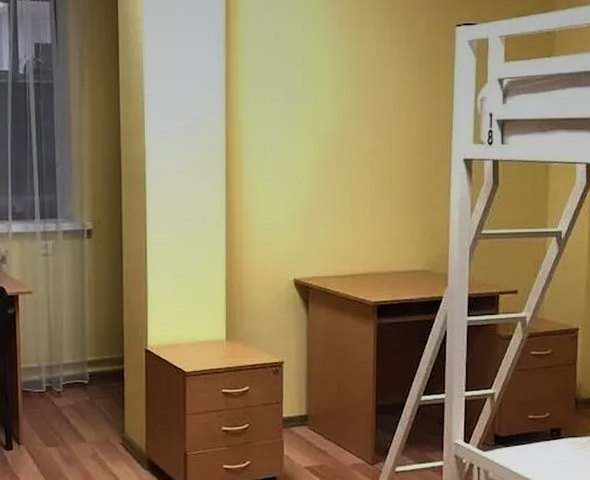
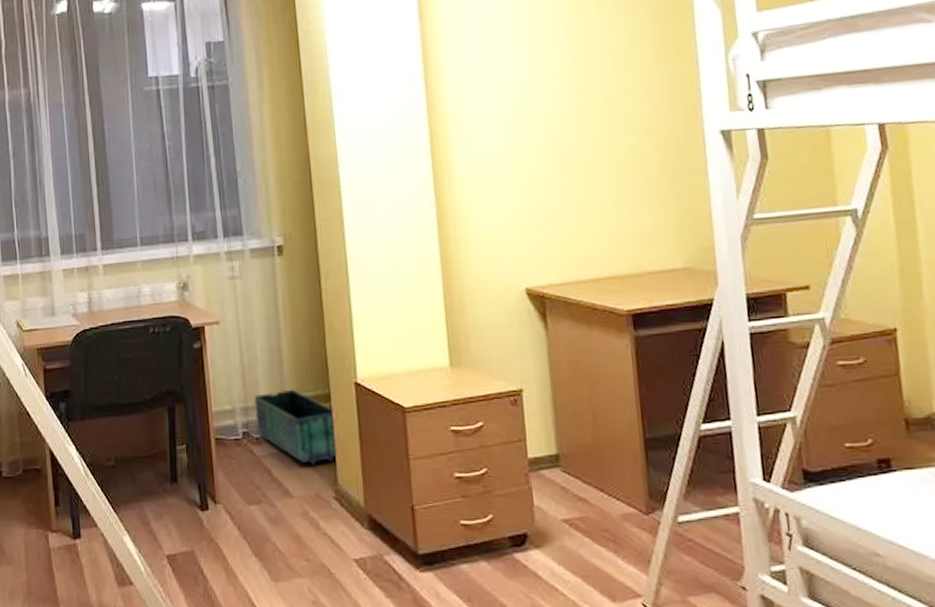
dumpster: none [58,352,126,416] -> present [254,389,337,465]

